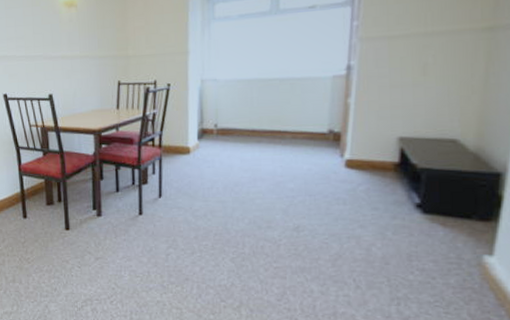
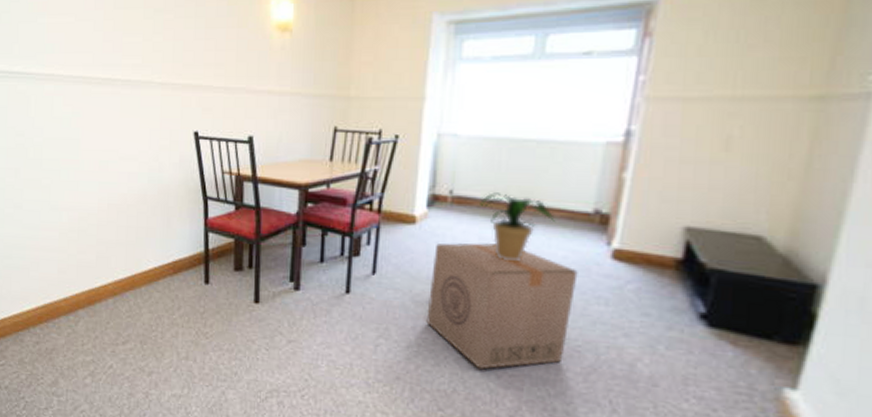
cardboard box: none [205,164,321,265] -> present [426,243,578,370]
potted plant: none [239,123,299,177] -> present [480,192,555,262]

